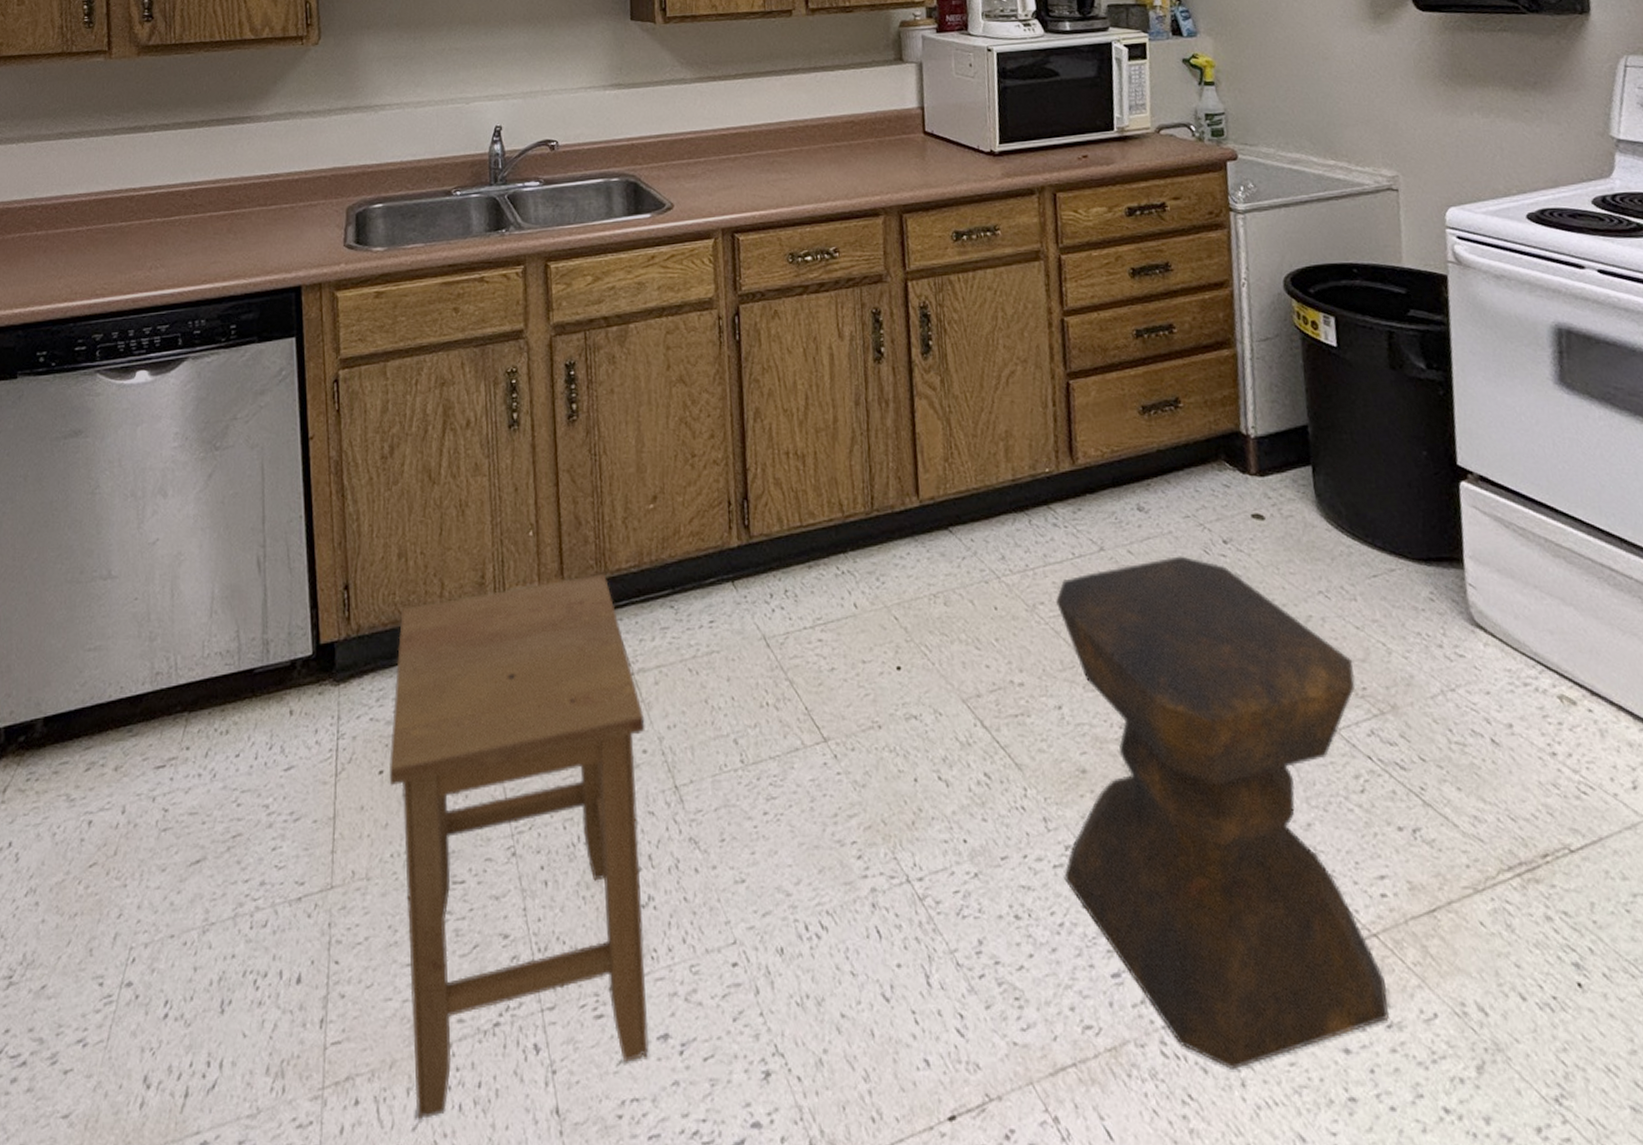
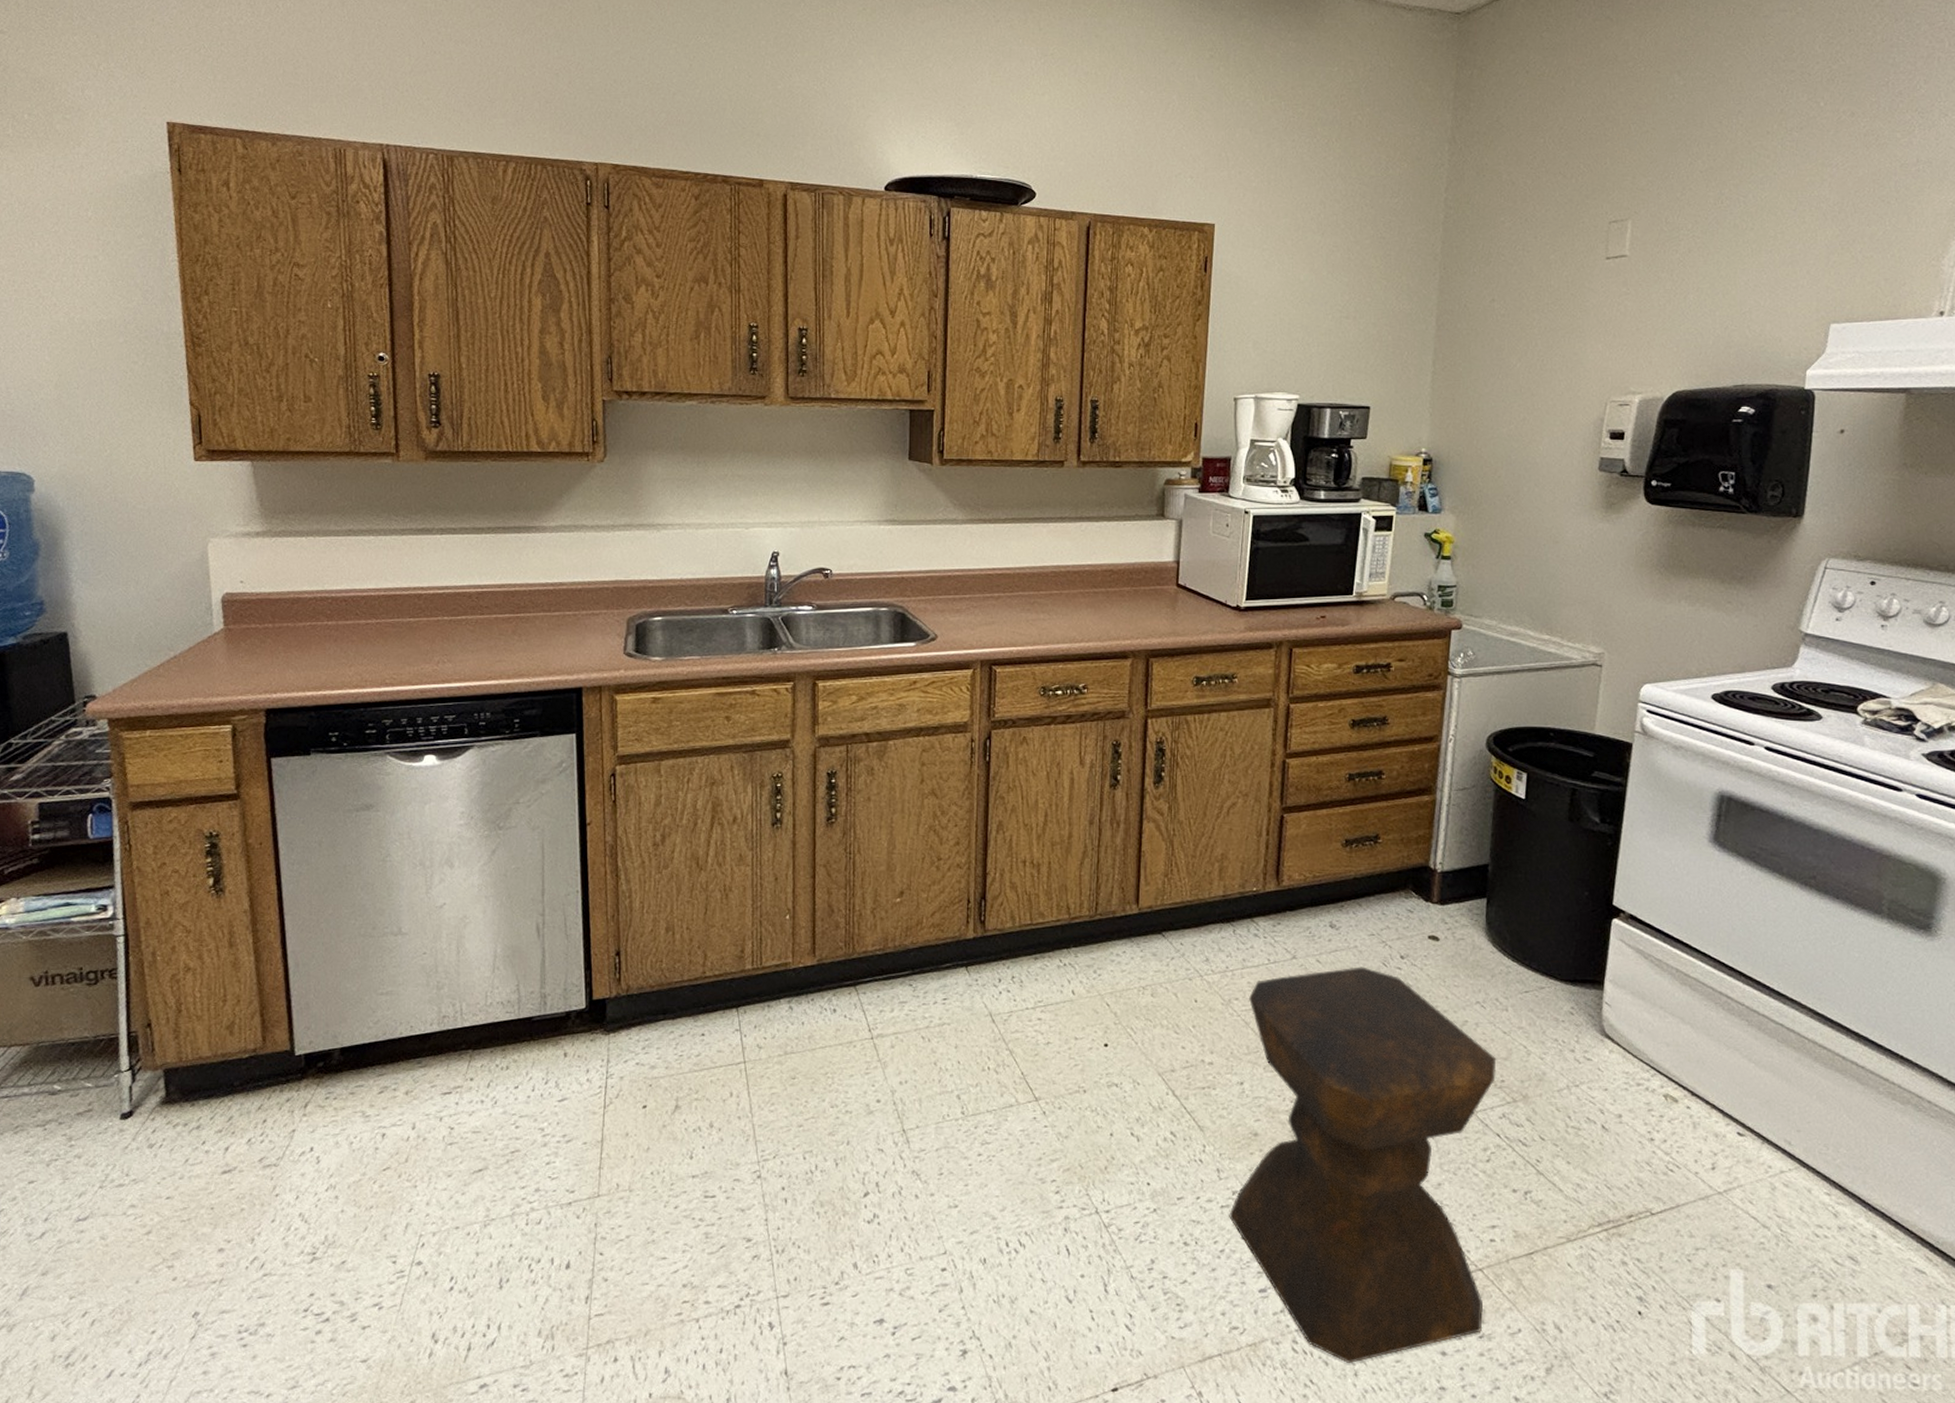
stool: present [389,573,649,1119] -> none [651,953,880,1374]

